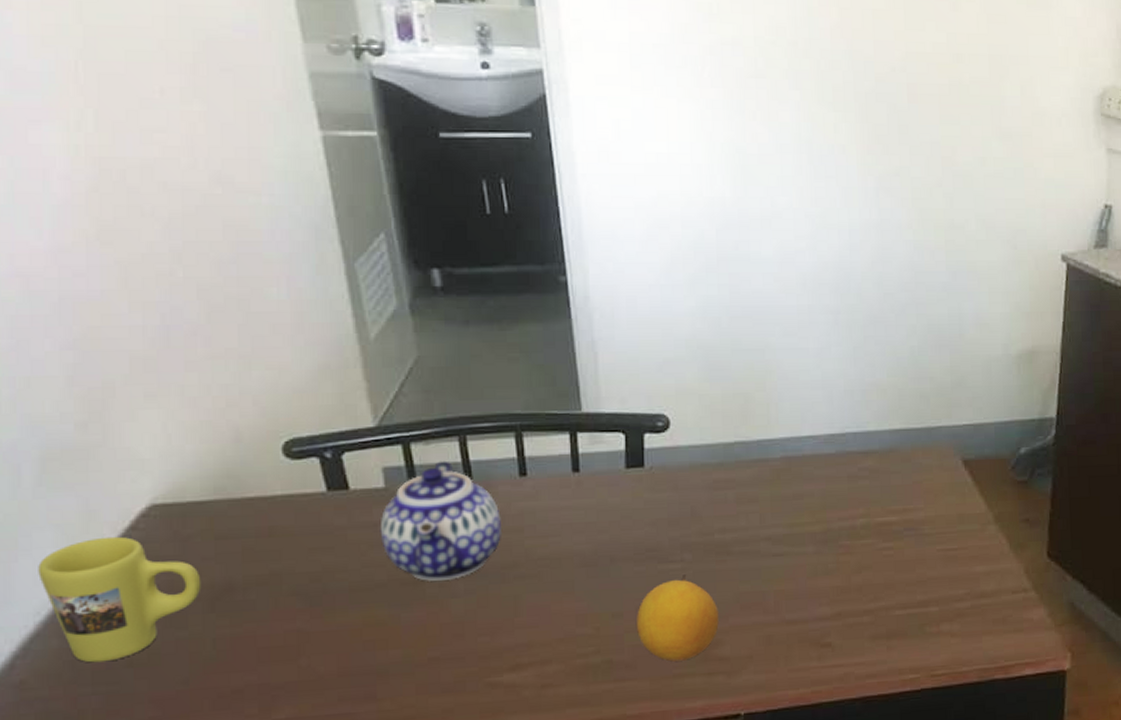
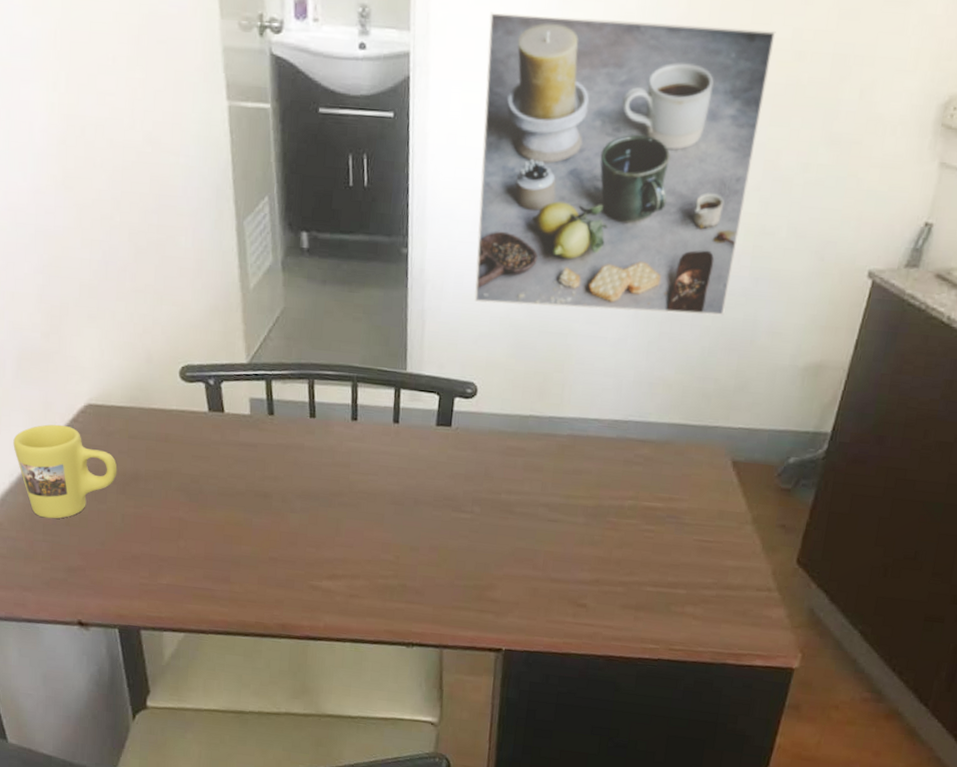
teapot: present [379,460,503,581] -> none [243,398,334,498]
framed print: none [629,26,931,326] -> present [474,11,776,316]
fruit: present [636,574,719,662] -> none [428,524,496,596]

